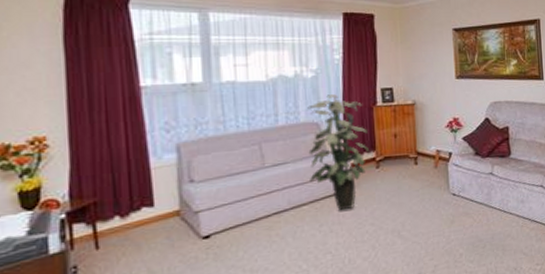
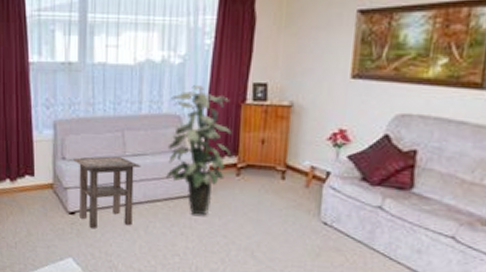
side table: none [204,169,283,249] -> present [74,156,141,229]

